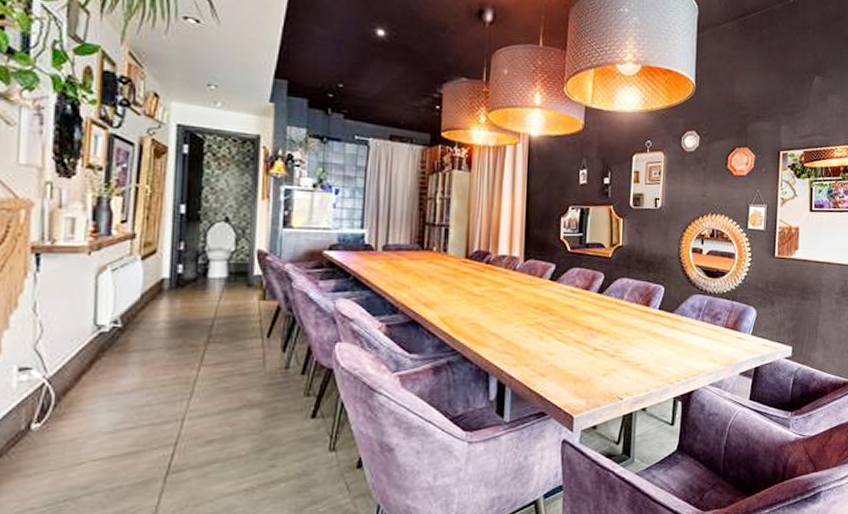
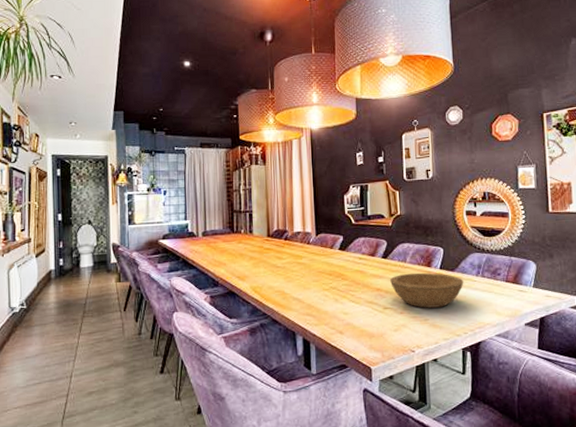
bowl: none [603,312,683,352] -> present [389,272,464,308]

